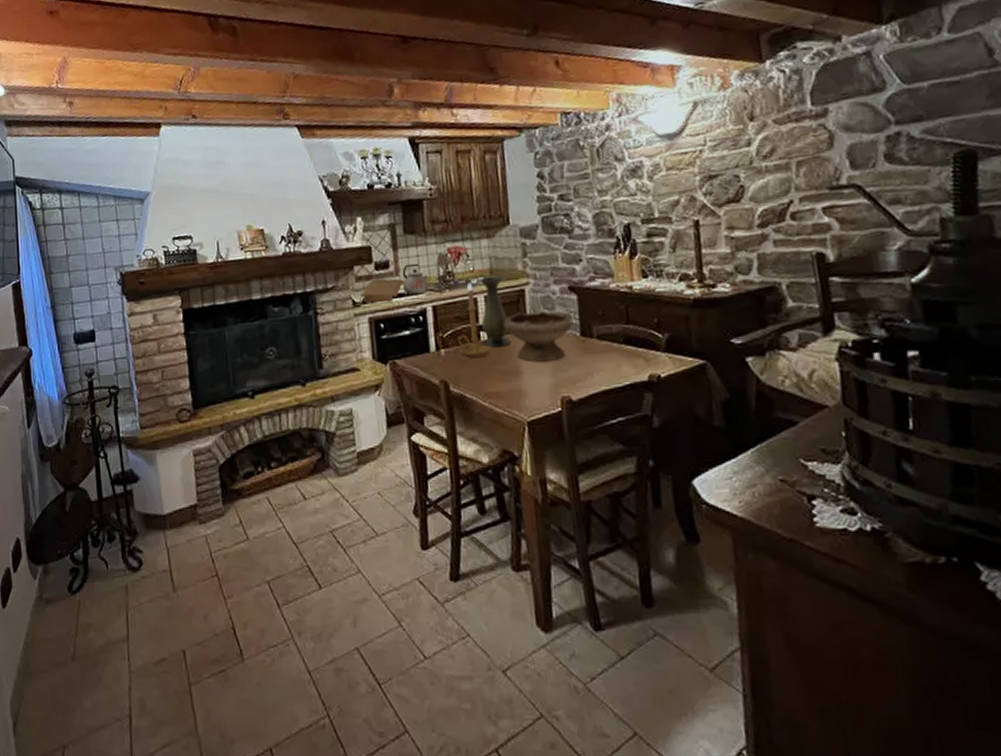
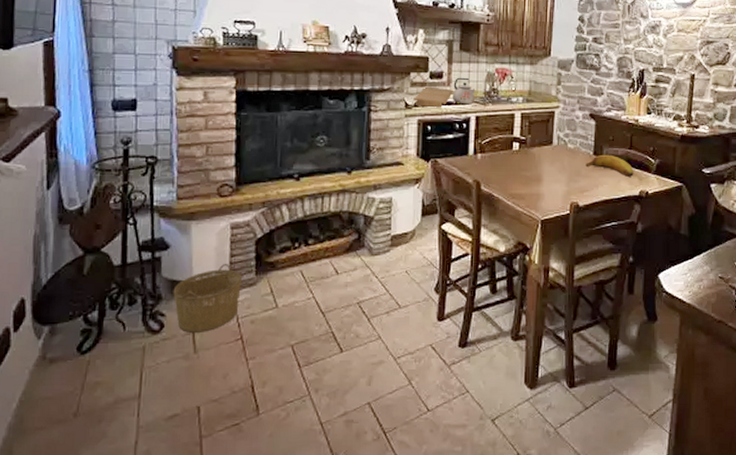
basket: none [147,494,211,570] -> present [173,264,243,333]
candle holder: present [457,283,492,358] -> none [493,101,521,164]
vase: present [478,276,512,348] -> none [514,97,539,157]
bowl: present [503,310,573,363] -> none [533,130,588,174]
fruit: none [573,333,637,359] -> present [586,154,634,177]

